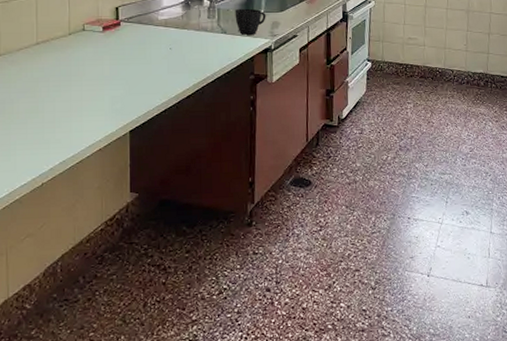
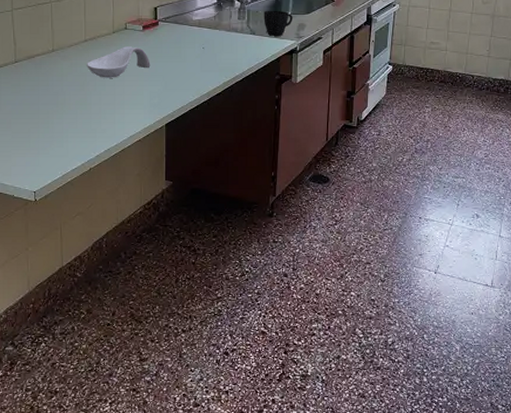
spoon rest: none [39,48,112,83] -> present [87,46,151,78]

